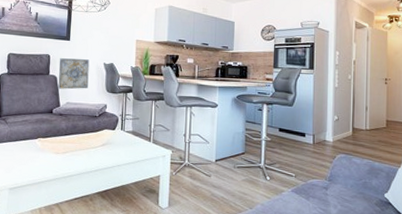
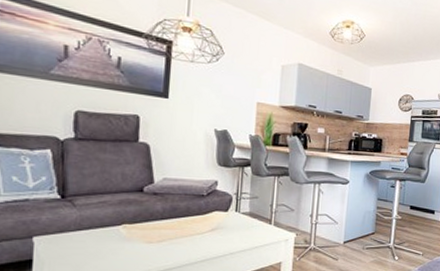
wall art: present [58,58,90,90] -> none [151,120,196,162]

